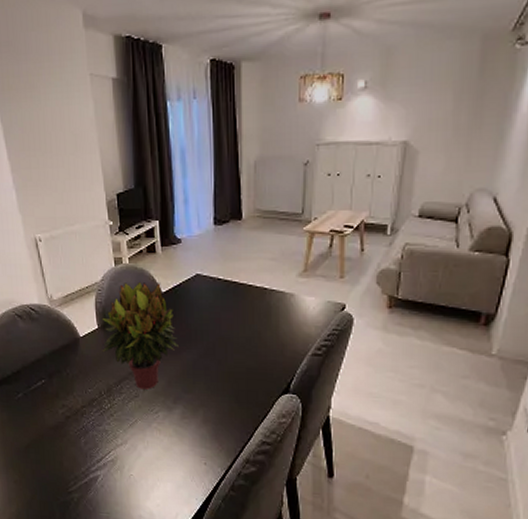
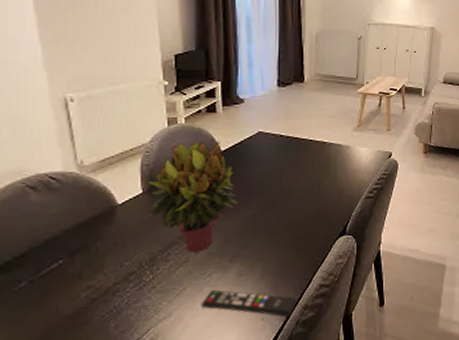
remote control: none [151,426,239,468] -> present [201,289,298,318]

